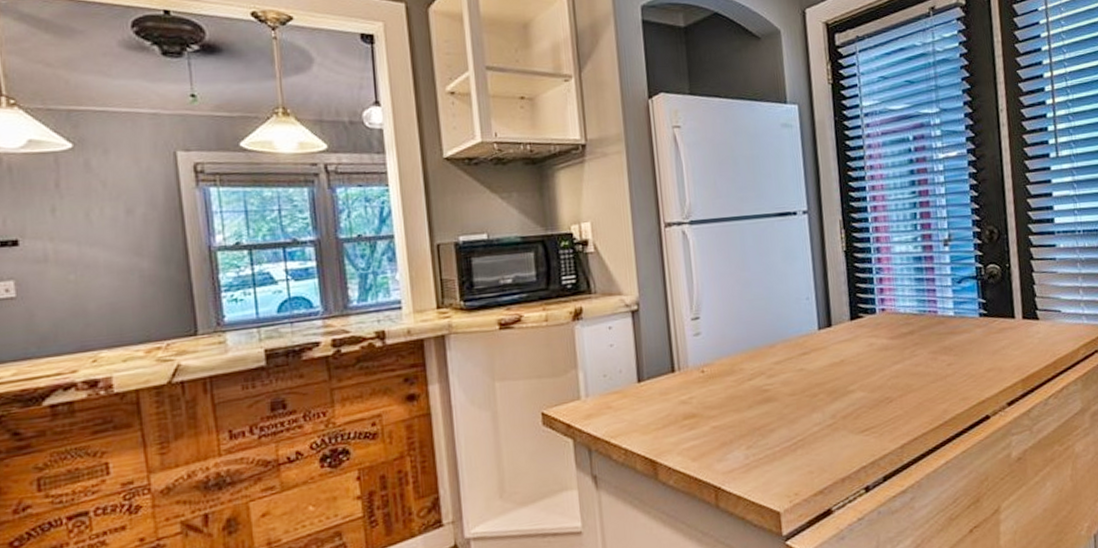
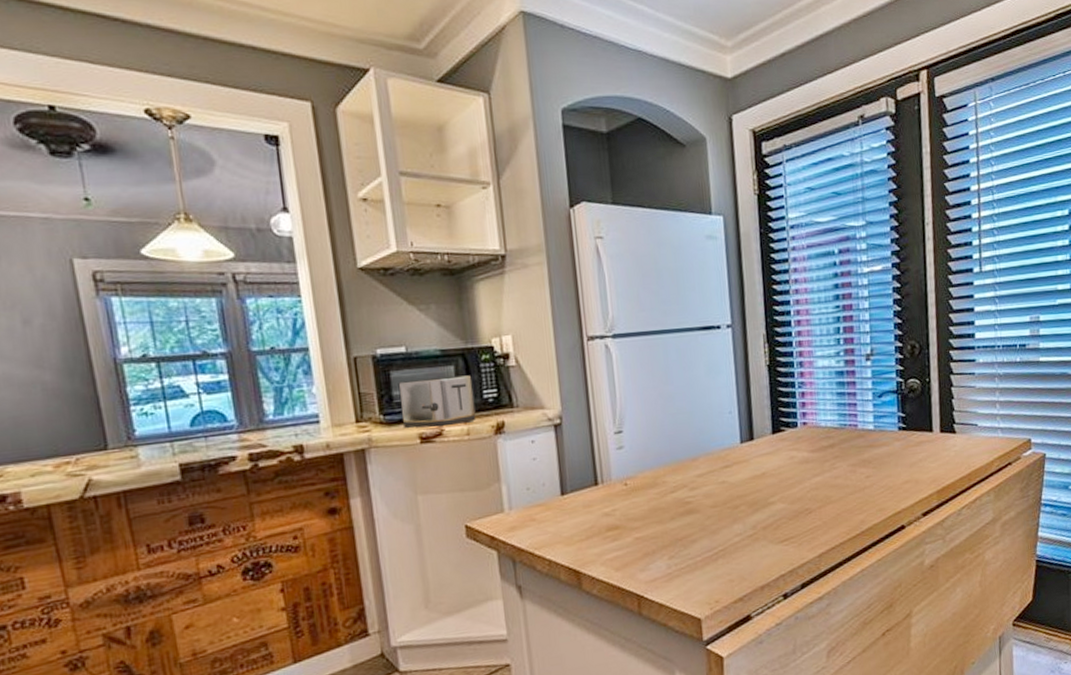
toaster: none [479,261,555,314] -> present [398,374,476,428]

